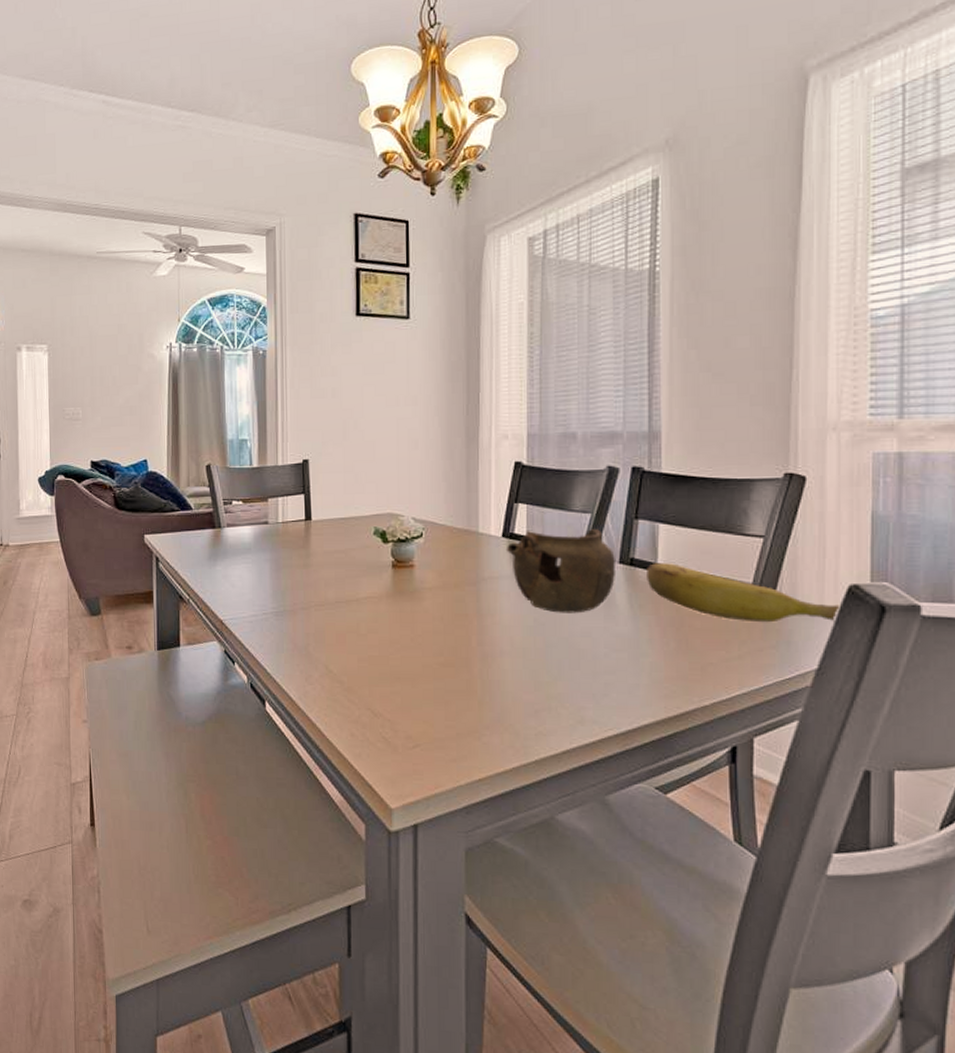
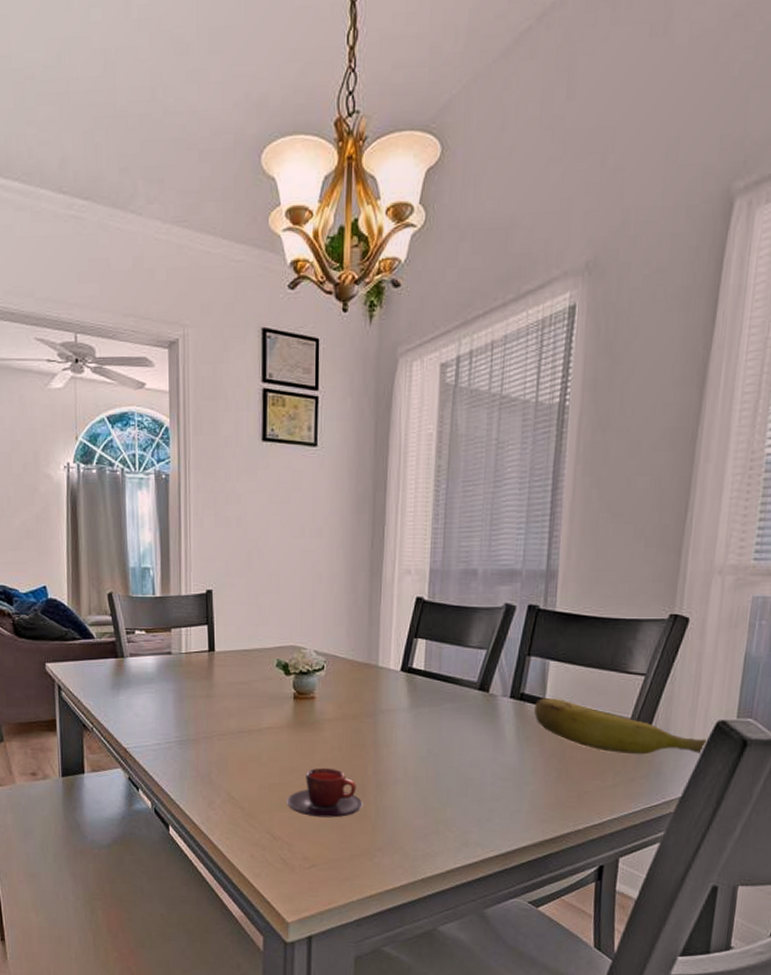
teacup: none [387,639,468,693] -> present [286,767,363,818]
teapot: present [506,529,615,613] -> none [403,664,507,745]

